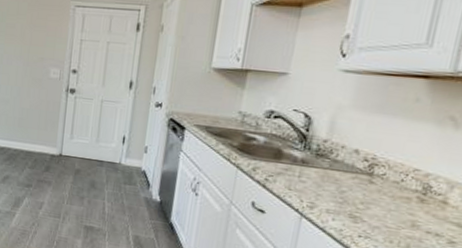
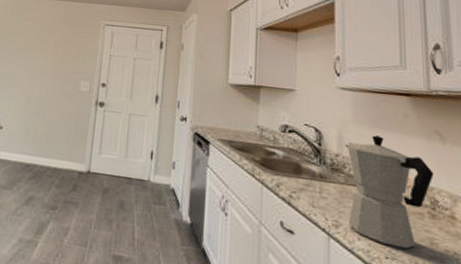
moka pot: none [324,121,435,229] -> present [345,135,434,249]

